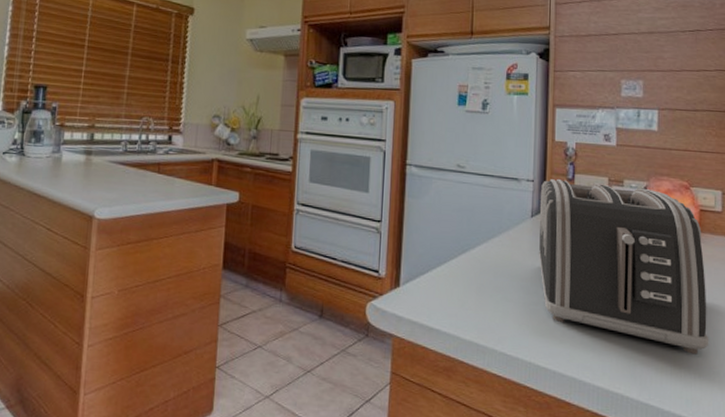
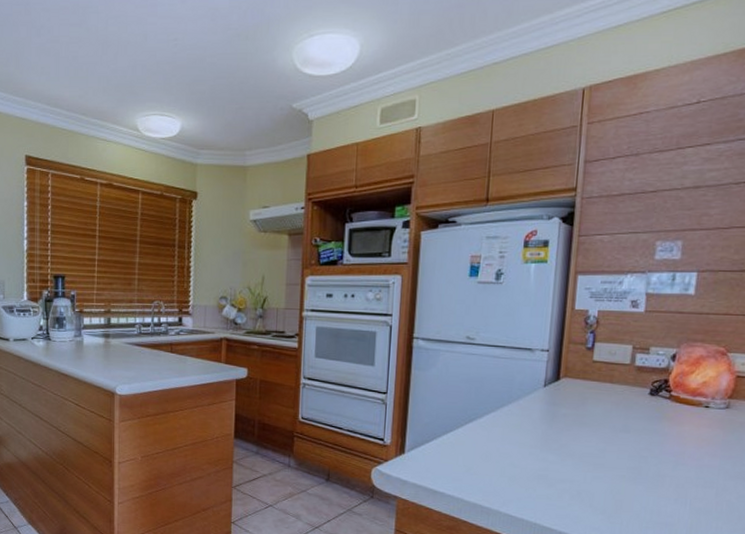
toaster: present [538,178,709,355] -> none [549,347,736,519]

